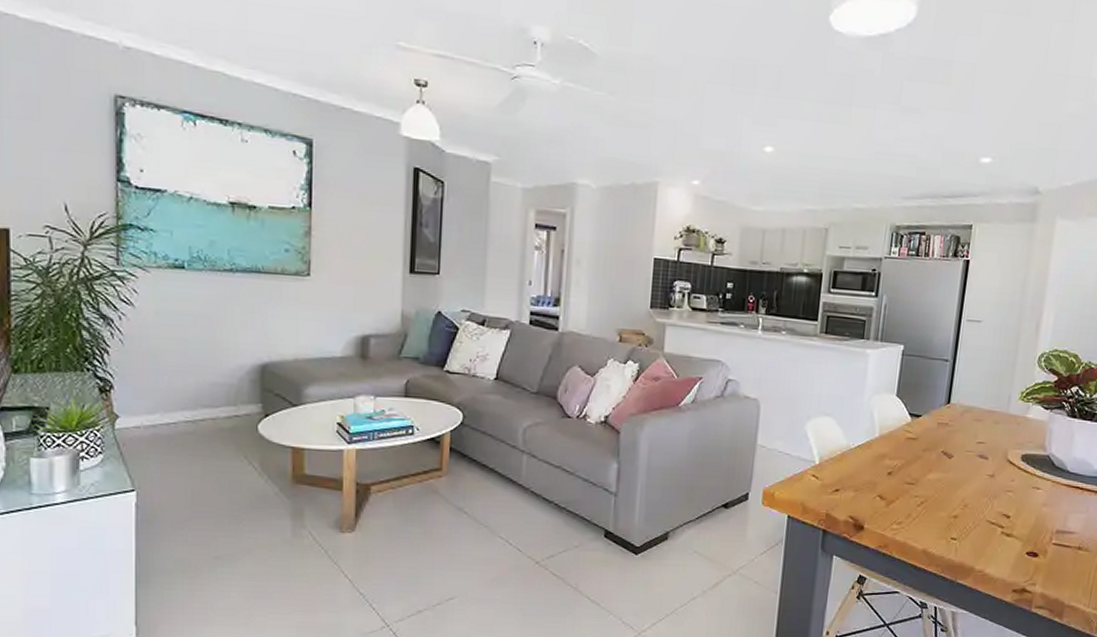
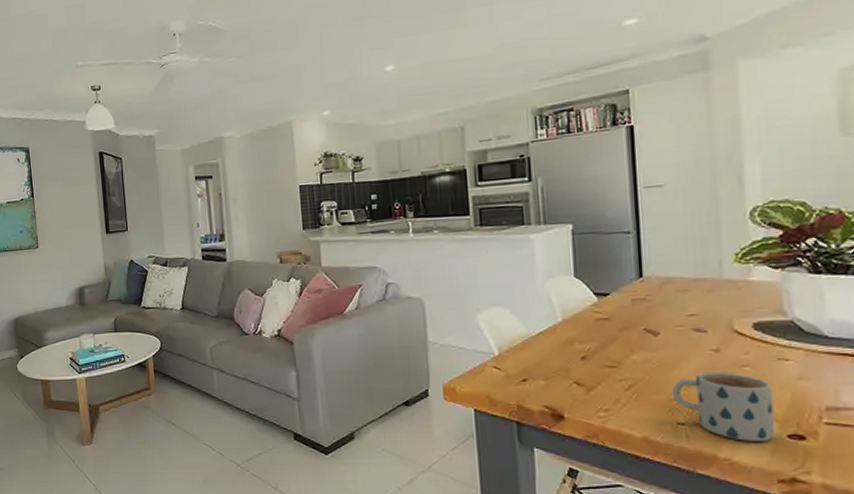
mug: none [952,494,1025,557] -> present [672,371,776,441]

